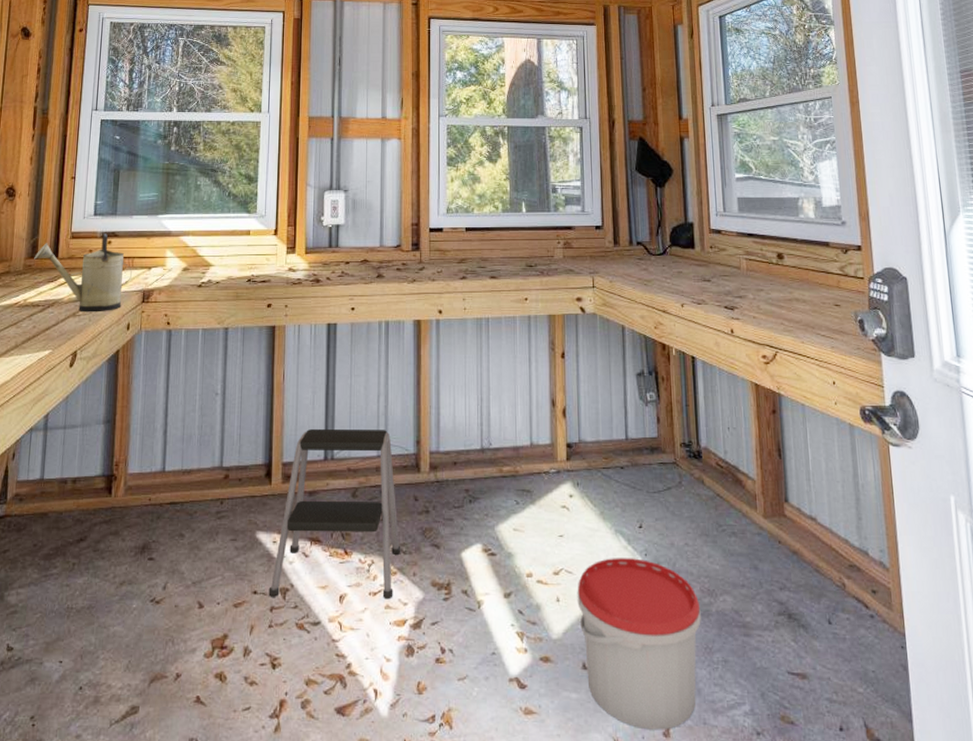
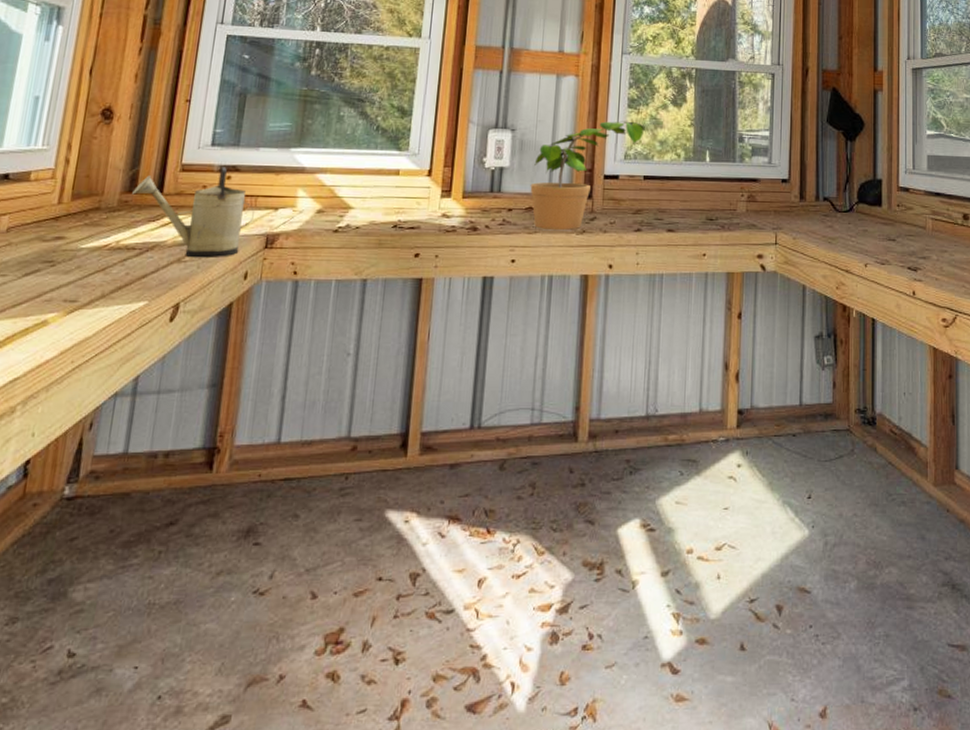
step stool: present [268,428,401,600] -> none [395,393,551,584]
potted plant: none [364,178,464,281] -> present [530,121,645,231]
bucket: present [577,558,701,730] -> none [739,530,865,712]

